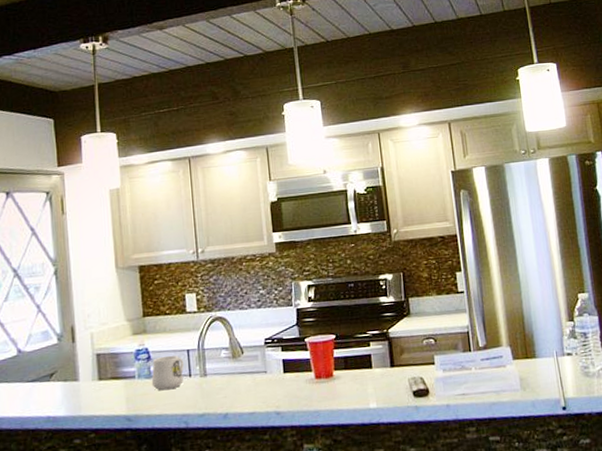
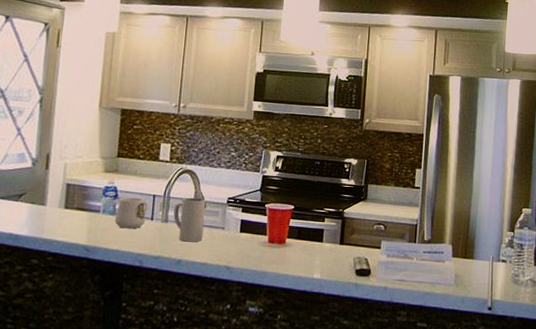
mug: none [211,344,246,394] -> present [173,197,206,242]

